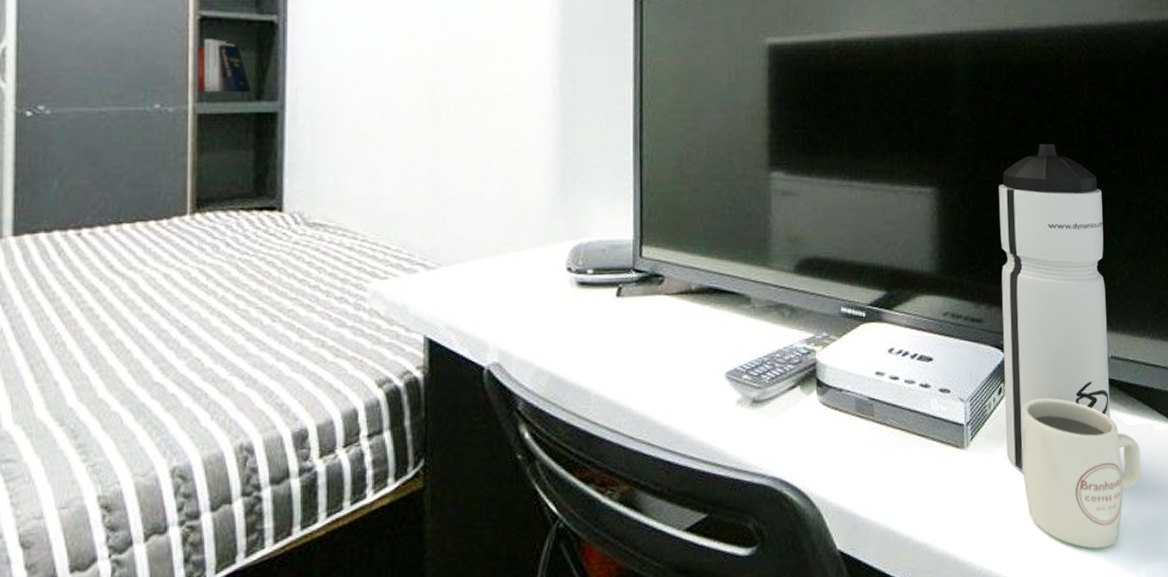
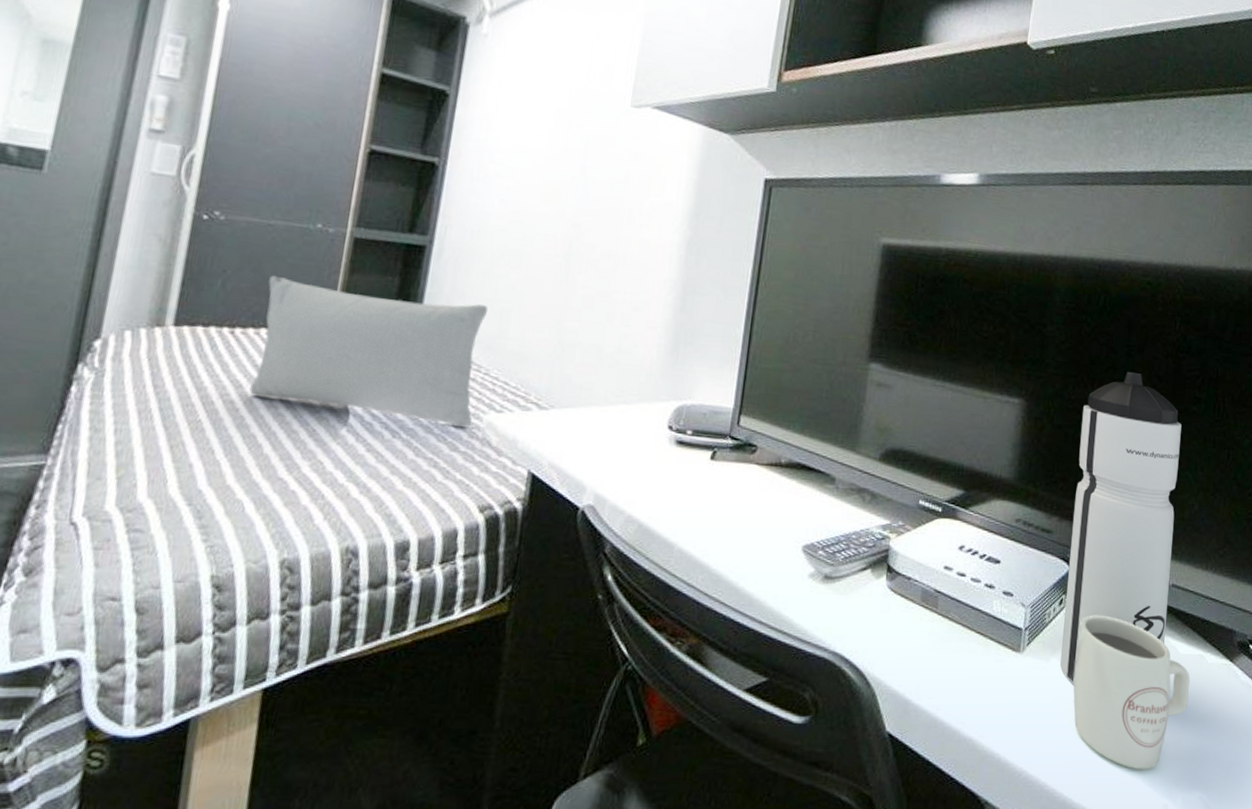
pillow: none [108,166,356,301] -> present [249,275,488,428]
books: present [197,39,251,93] -> none [357,171,406,225]

